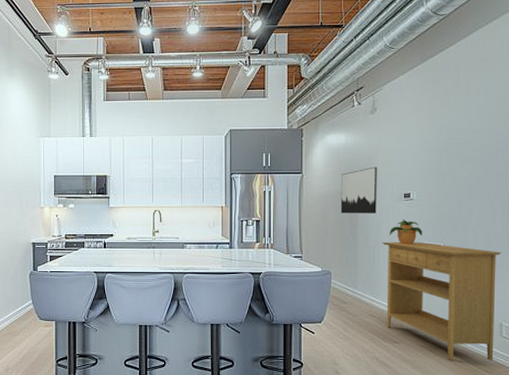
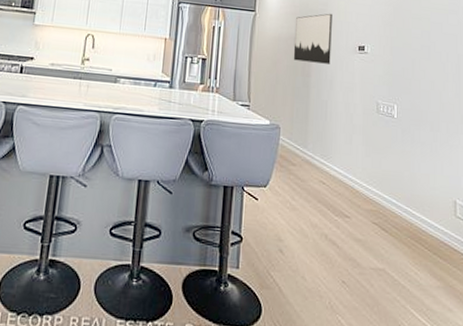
console table: present [382,242,501,361] -> none [335,97,454,246]
potted plant: present [389,219,423,245] -> none [343,74,377,103]

